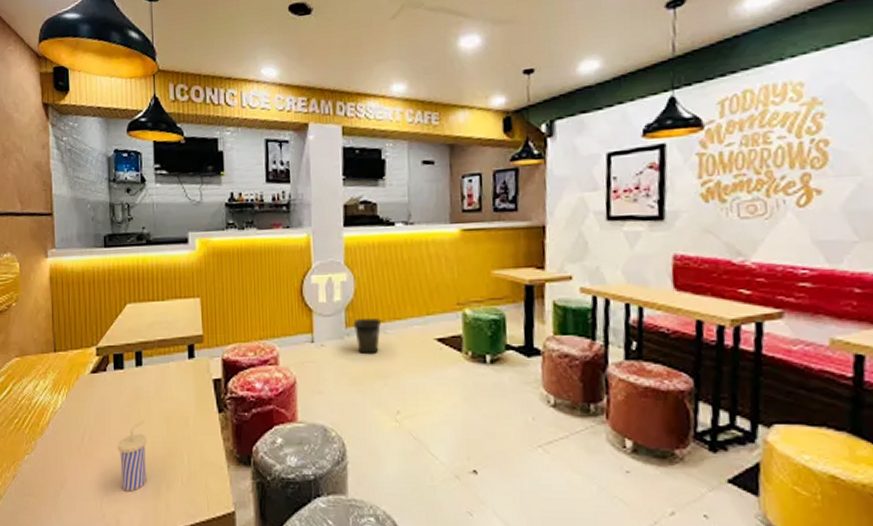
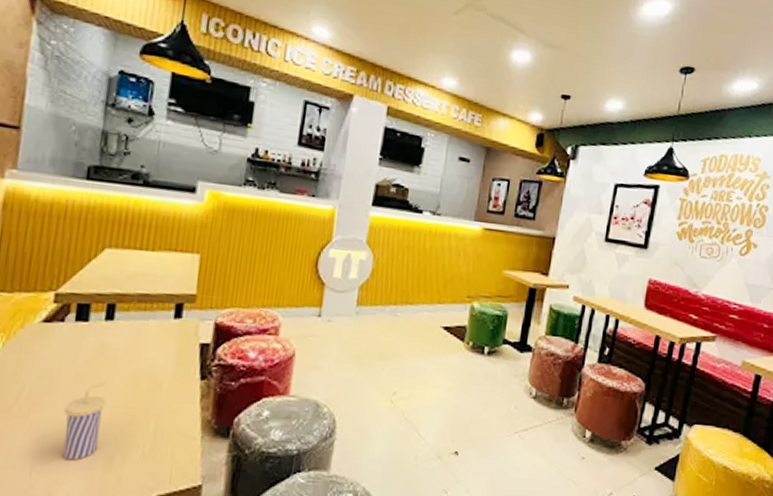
waste bin: present [353,319,382,353] -> none [364,299,394,334]

